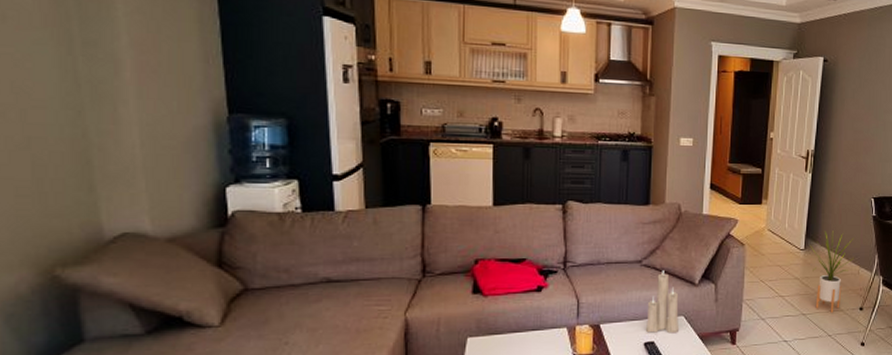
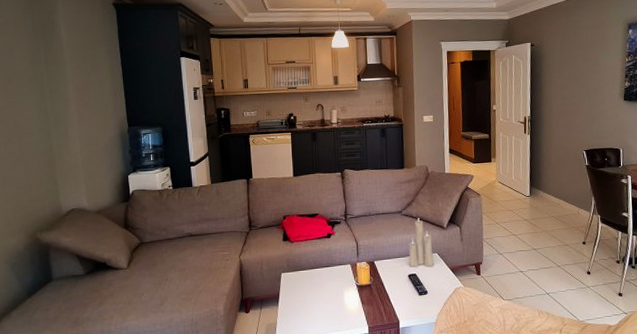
house plant: present [810,231,855,313] -> none [534,179,574,247]

